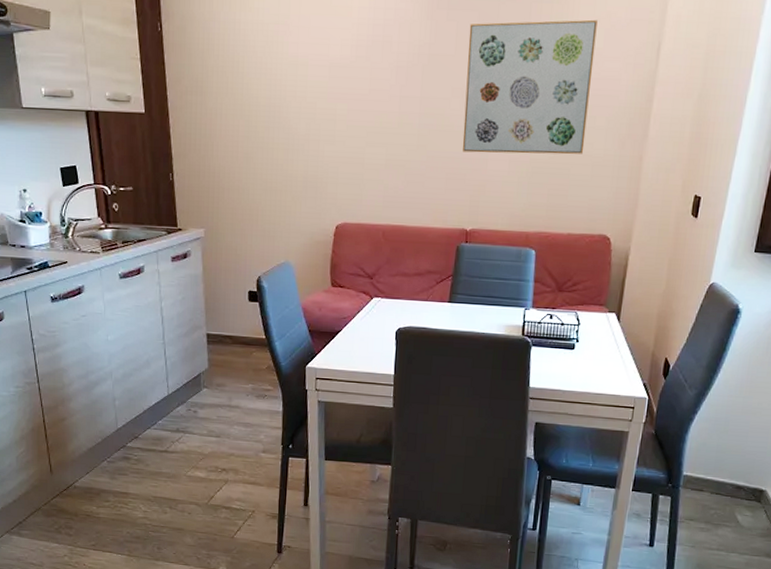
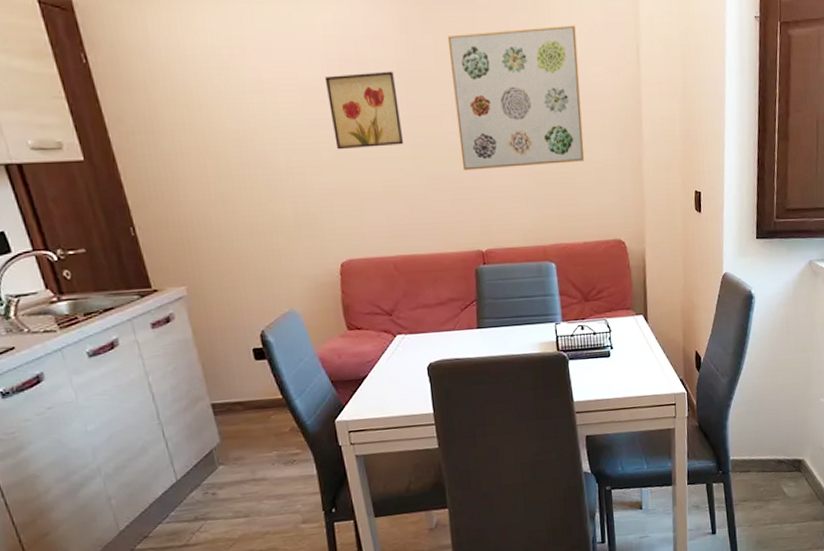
wall art: none [350,53,414,123] -> present [324,71,404,150]

